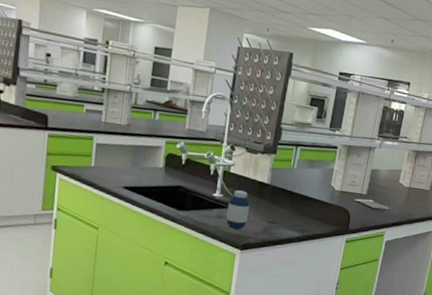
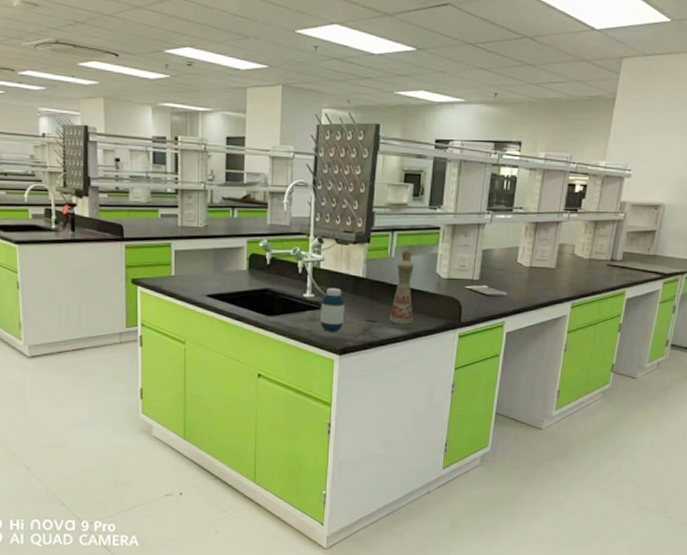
bottle: none [287,163,313,228] -> present [389,250,414,325]

